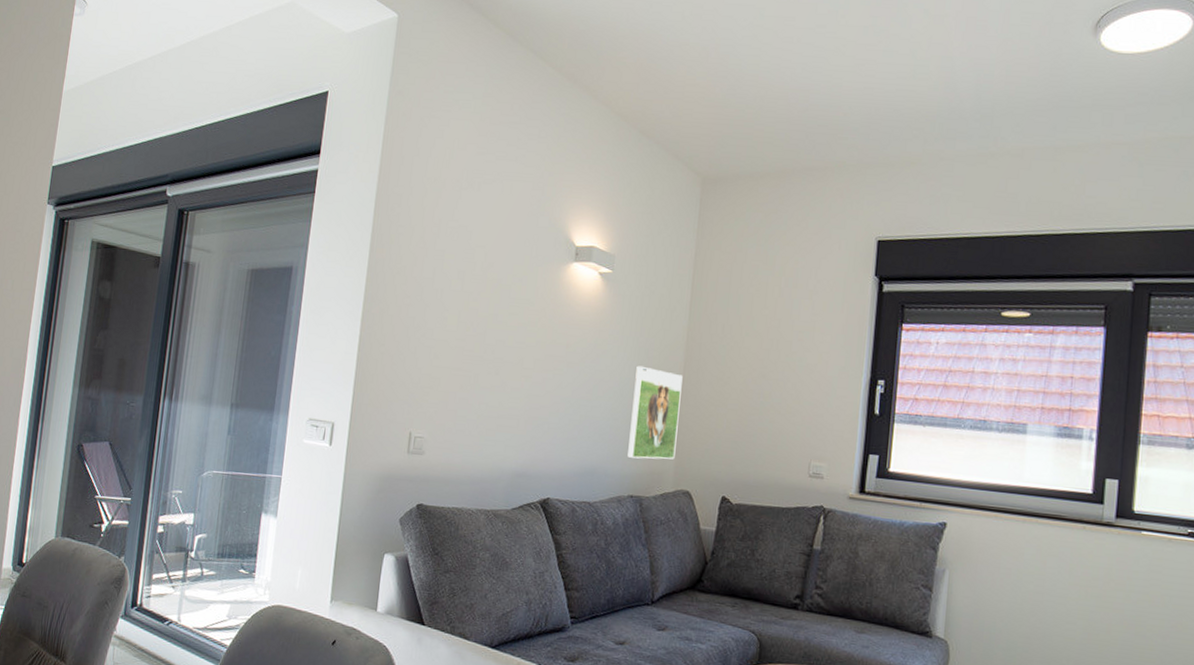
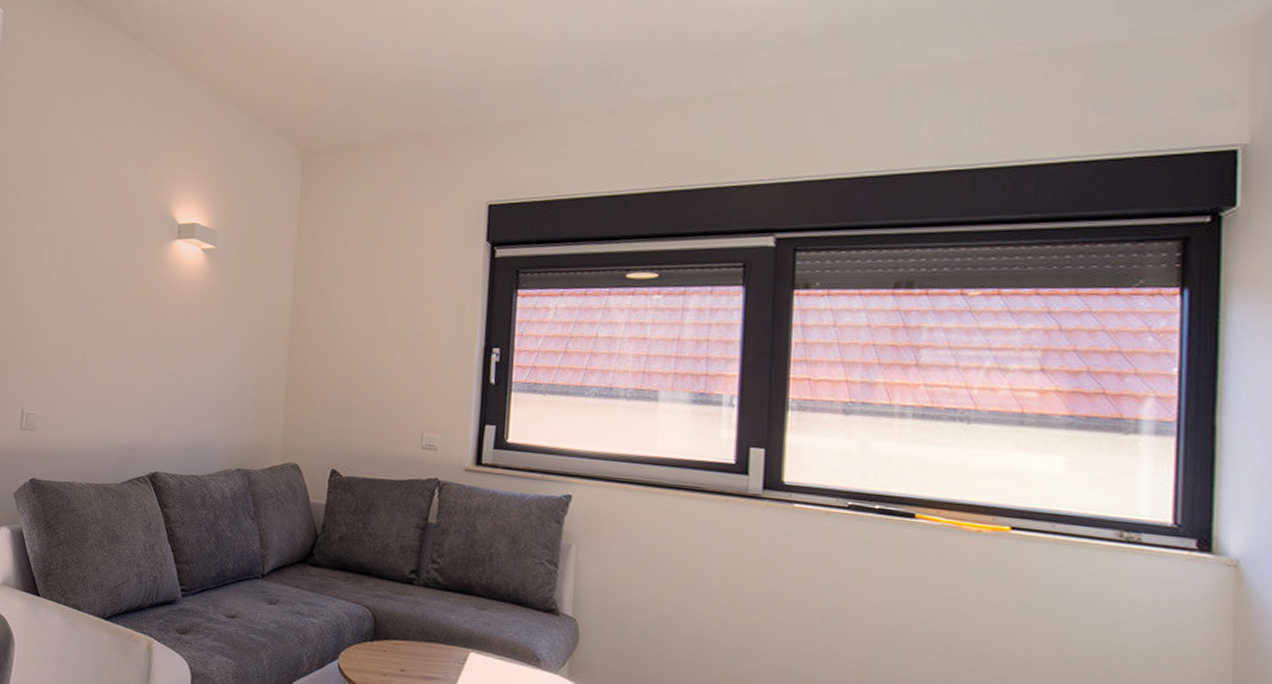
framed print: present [627,366,683,460] -> none [234,339,288,433]

